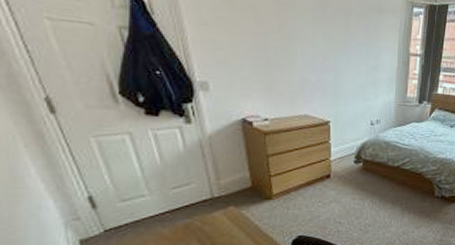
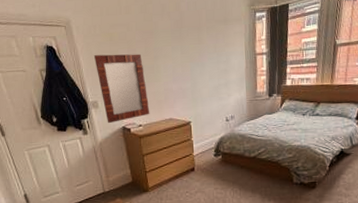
home mirror: none [204,20,280,113] -> present [93,54,150,124]

